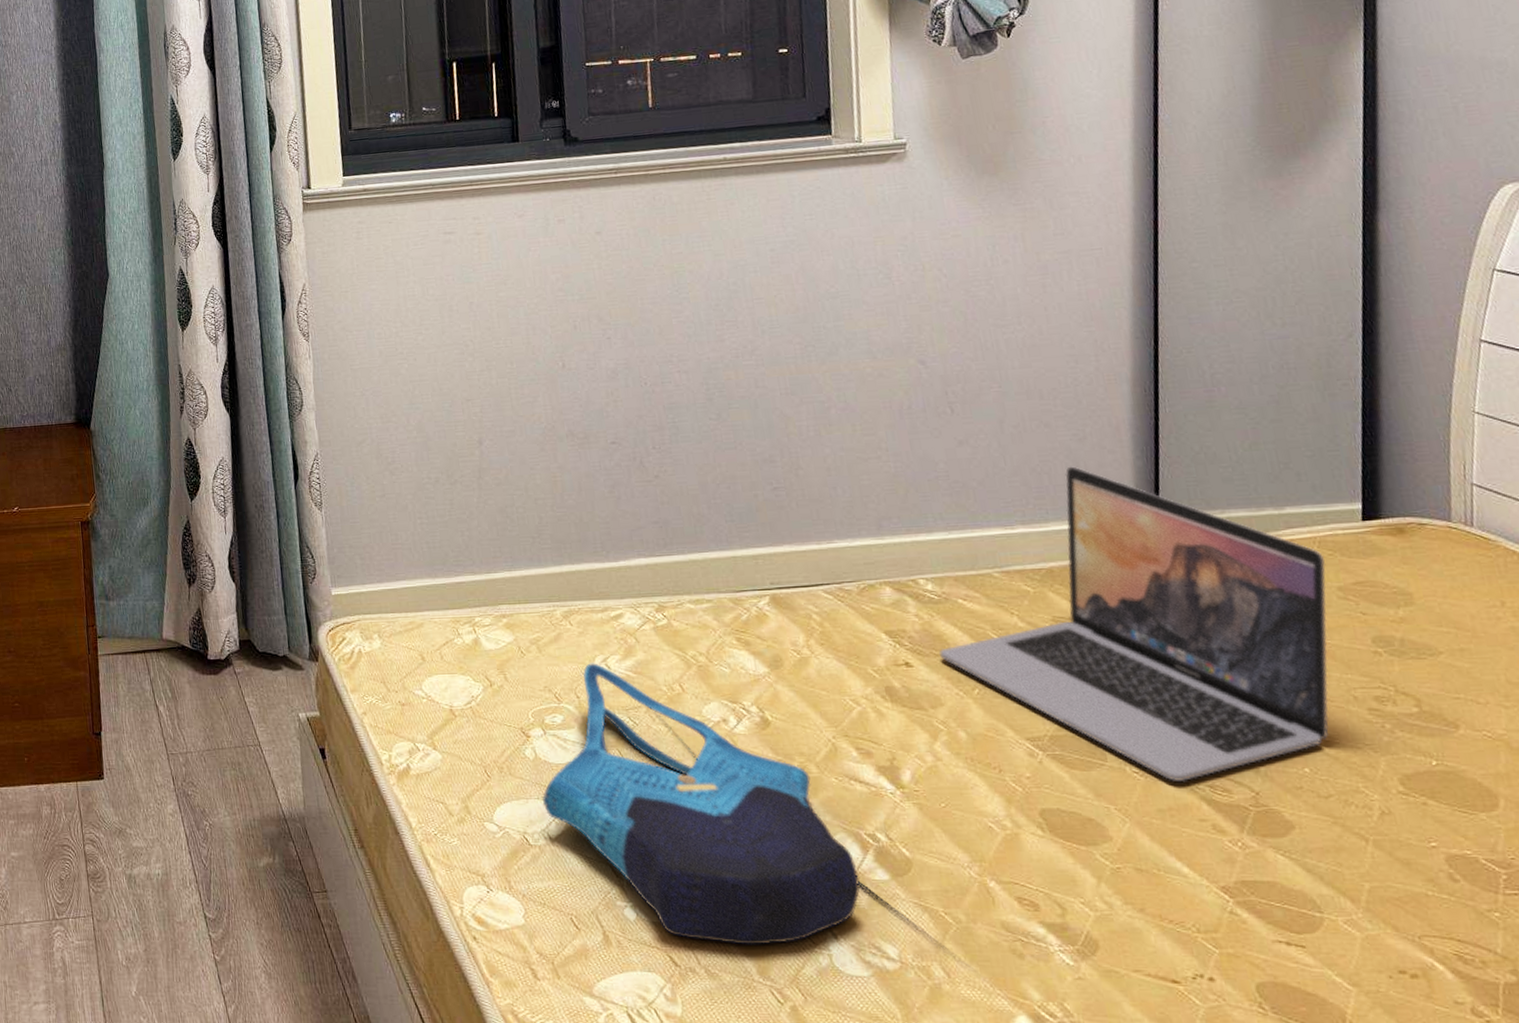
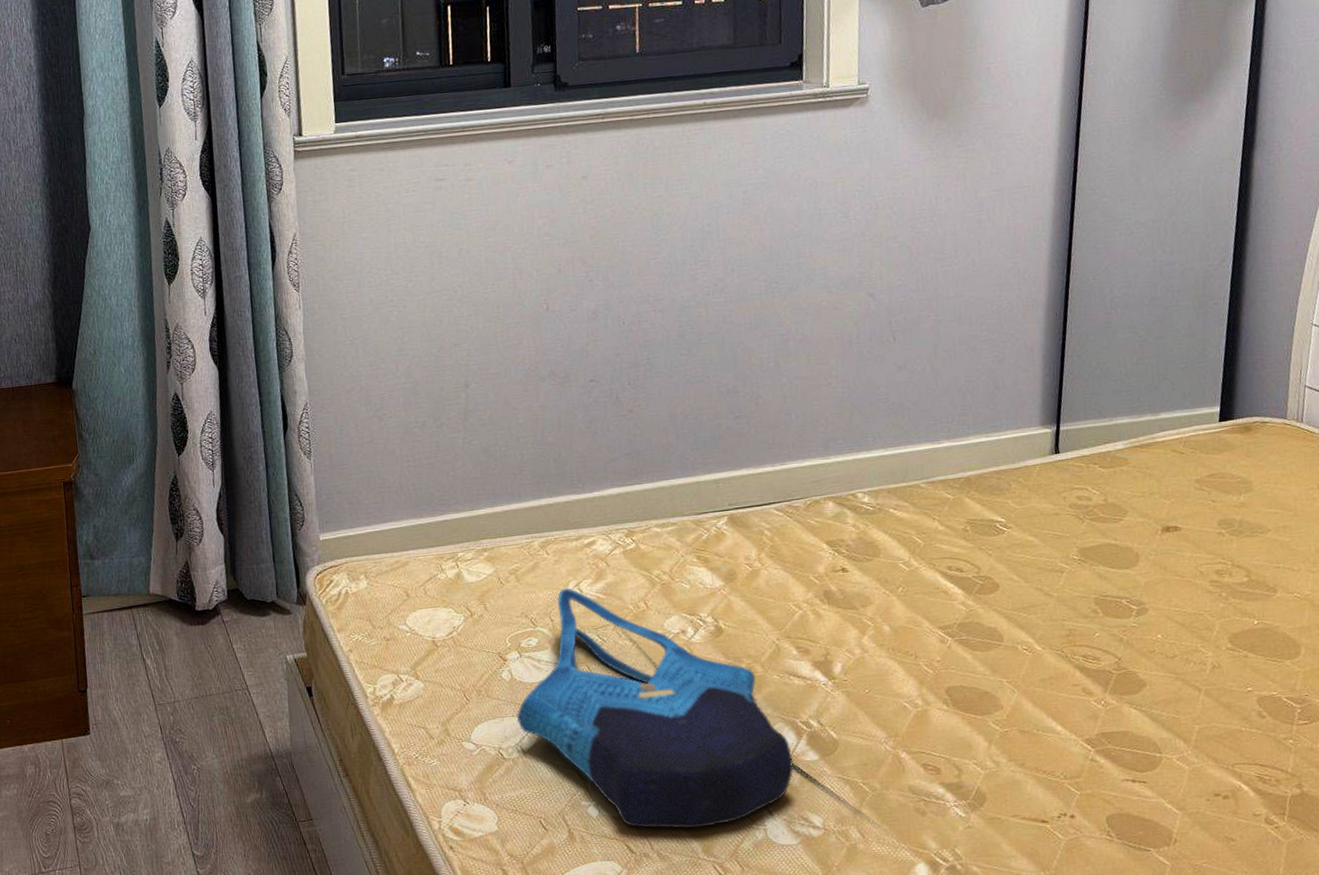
laptop: present [938,466,1329,782] -> none [870,385,1188,655]

